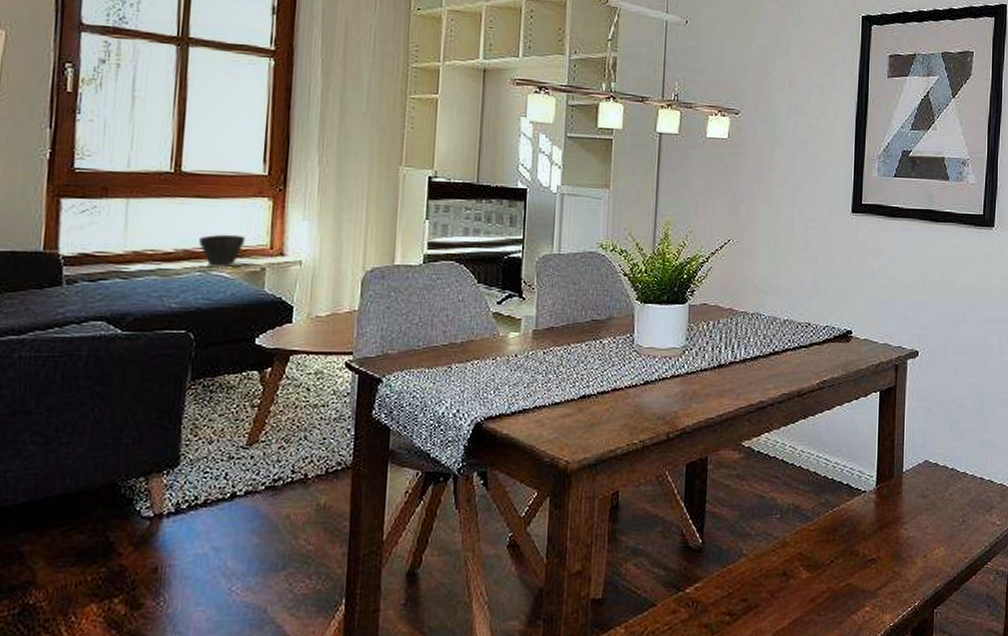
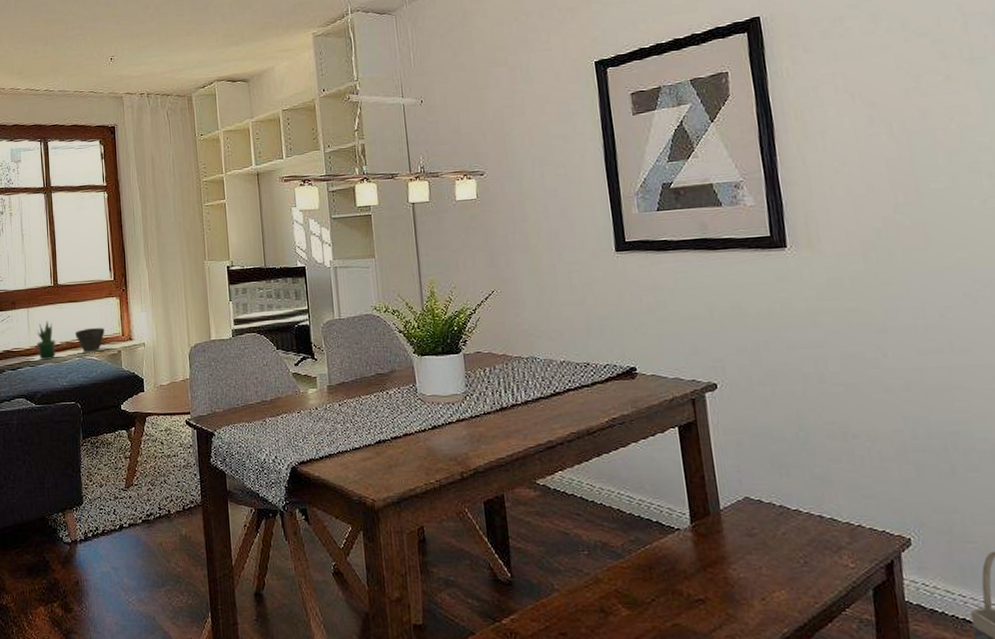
planter: none [135,218,168,272] -> present [36,320,56,360]

